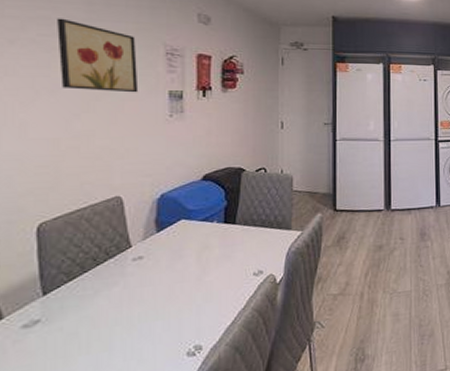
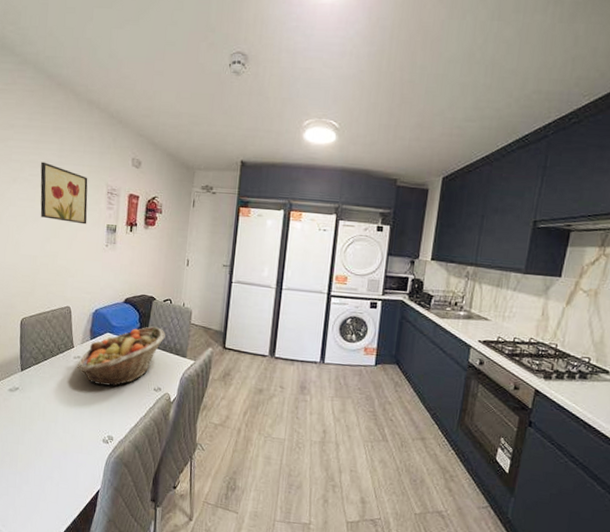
fruit basket: none [138,201,262,287] -> present [76,326,165,387]

